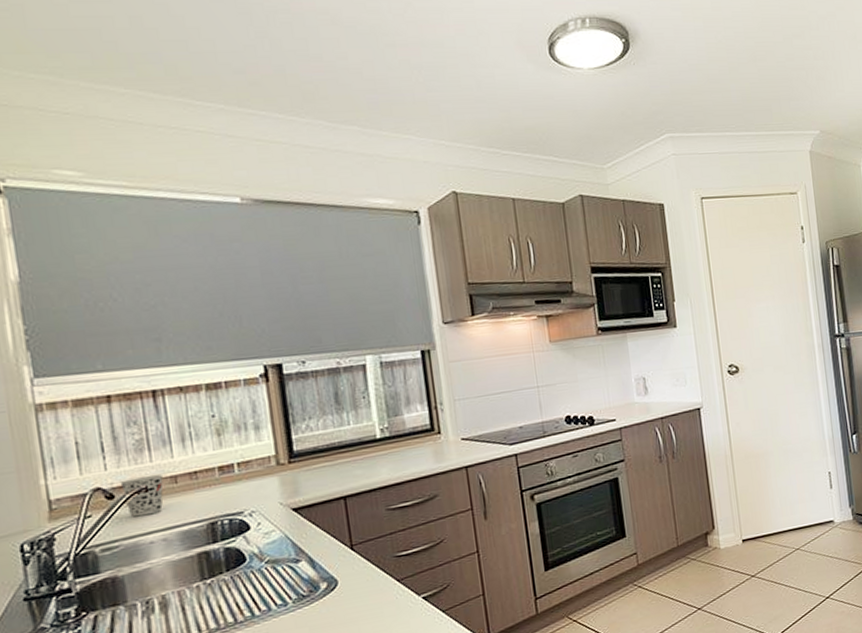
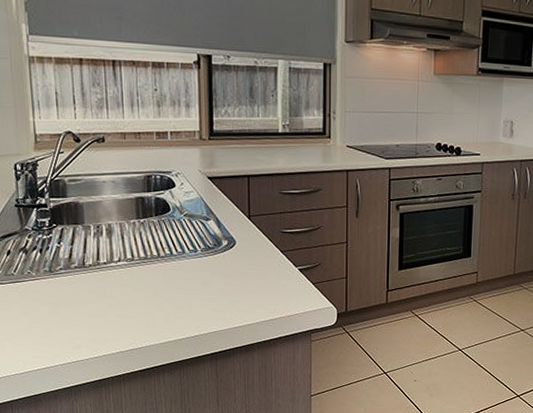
cup: present [120,475,163,518] -> none [85,129,115,160]

